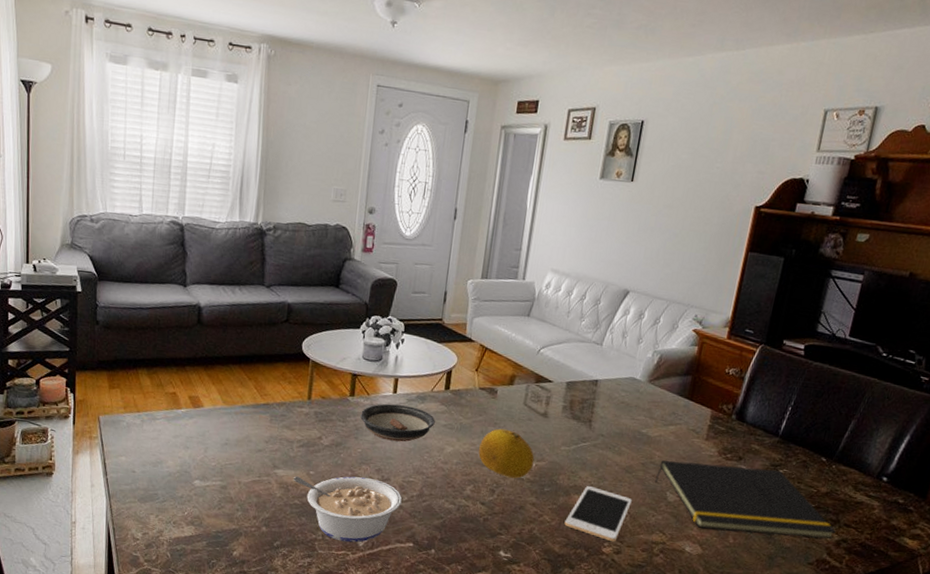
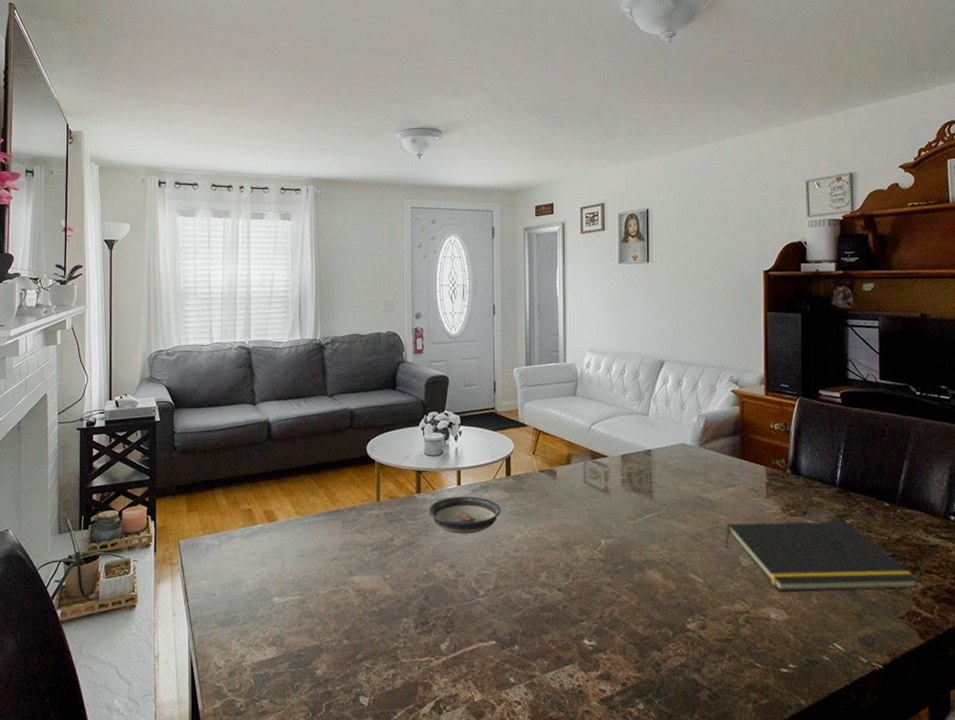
legume: present [293,476,402,543] -> none [370,575,478,647]
fruit: present [478,428,535,479] -> none [546,509,603,559]
cell phone: present [564,485,632,542] -> none [644,558,707,617]

